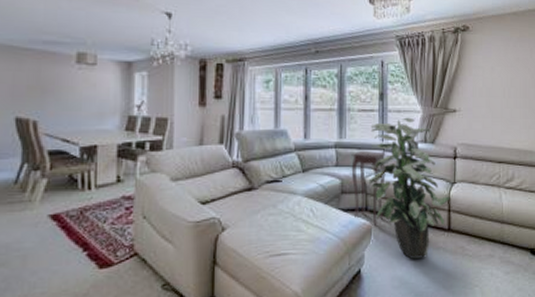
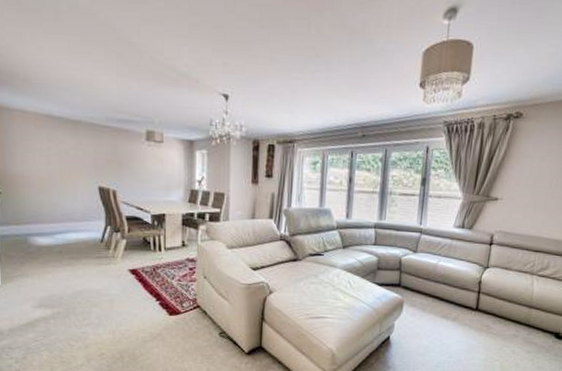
side table: present [351,151,386,226] -> none [388,232,423,300]
indoor plant: present [368,117,450,260] -> none [403,203,482,333]

